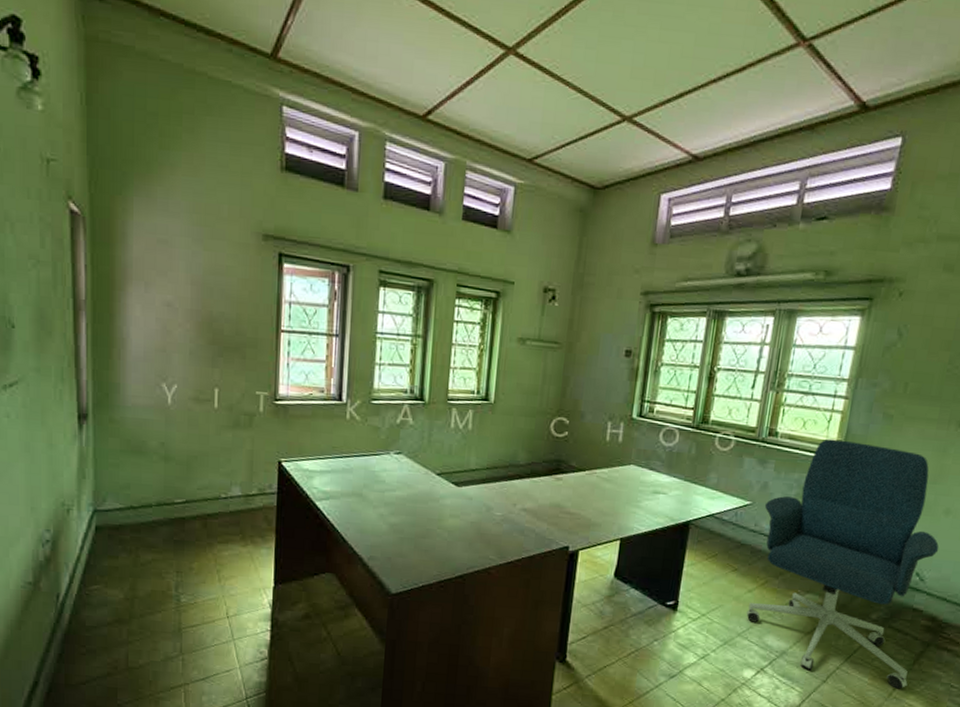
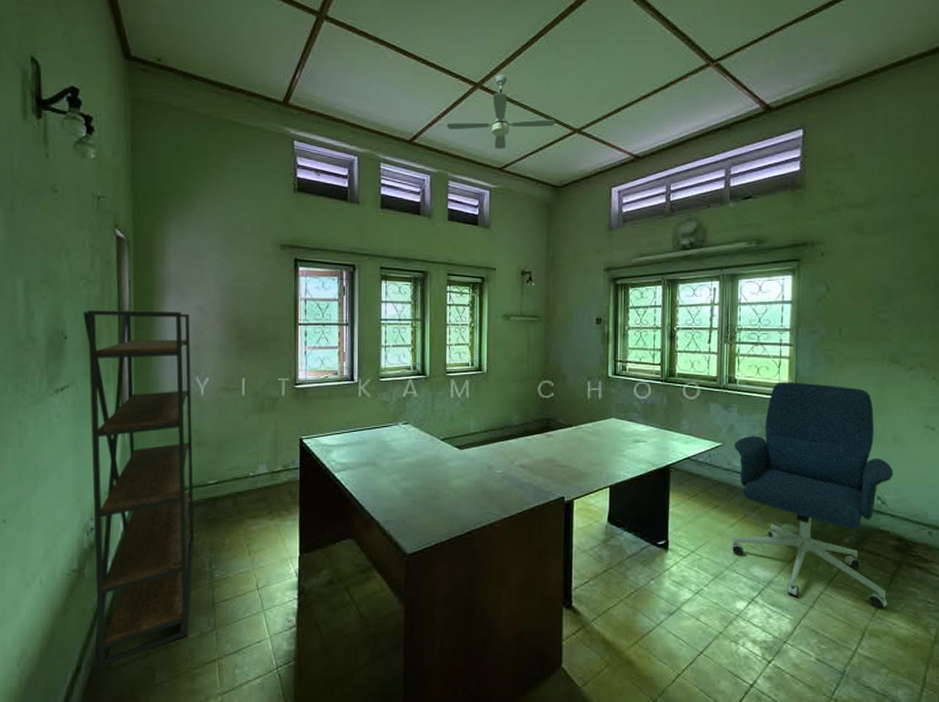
bookshelf: none [33,296,160,683] -> present [83,310,195,667]
ceiling fan: none [468,38,603,136] -> present [446,75,556,149]

